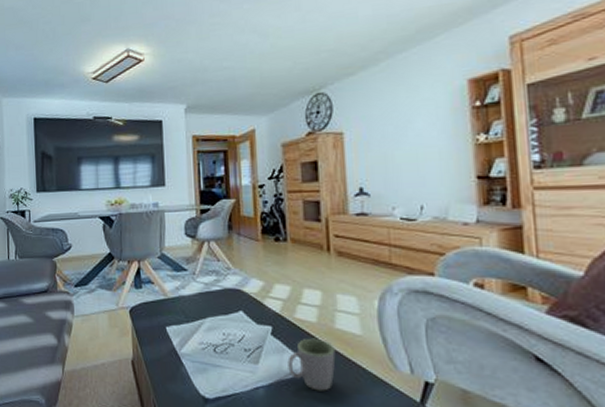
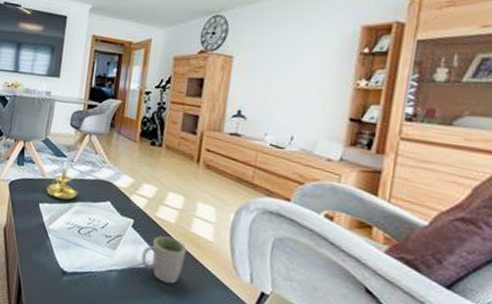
candle holder: none [171,272,206,319] -> present [46,159,78,201]

